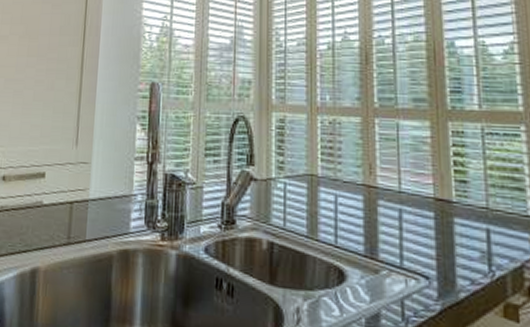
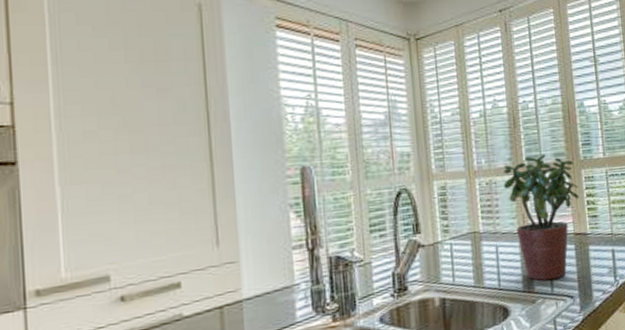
potted plant: none [349,96,444,251] -> present [503,153,580,281]

